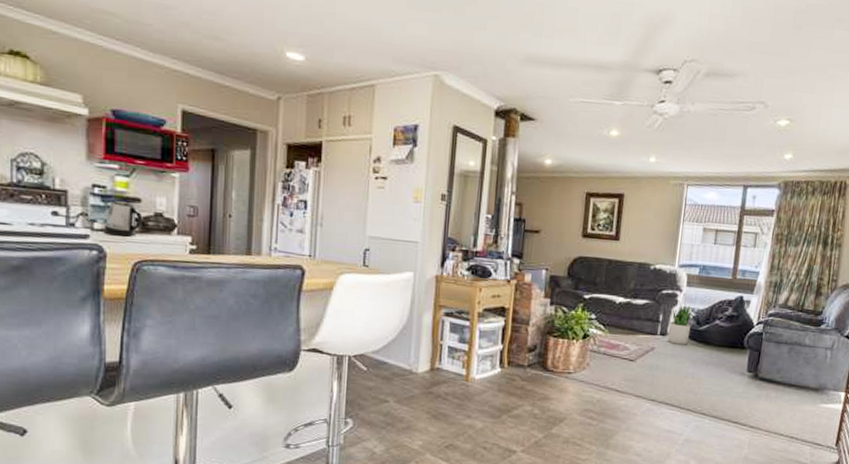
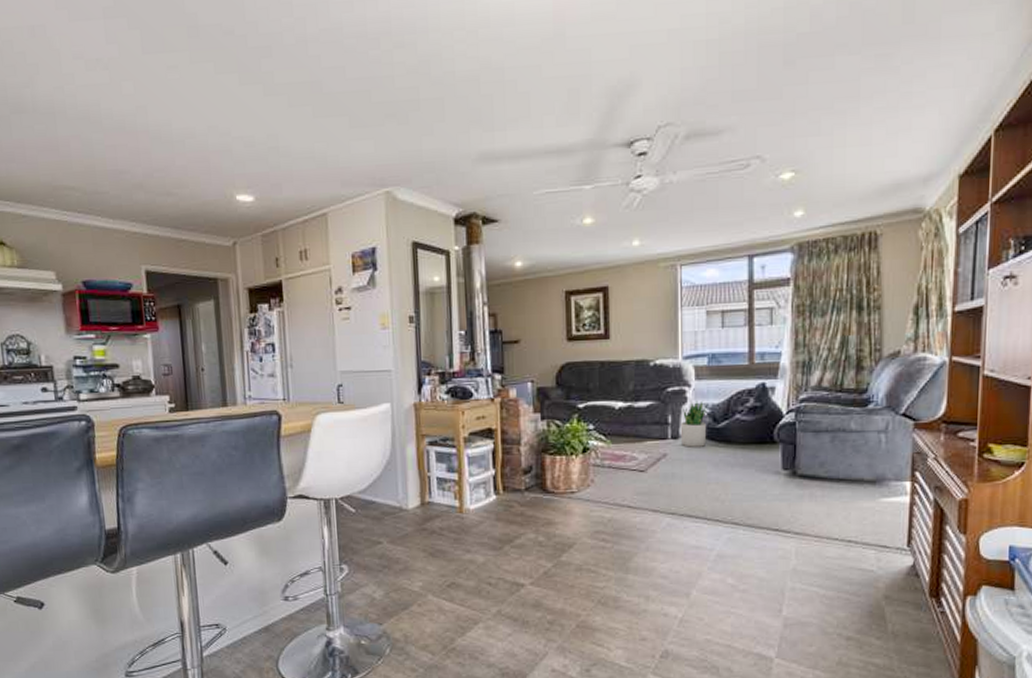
kettle: present [103,201,143,237] -> none [88,370,123,404]

